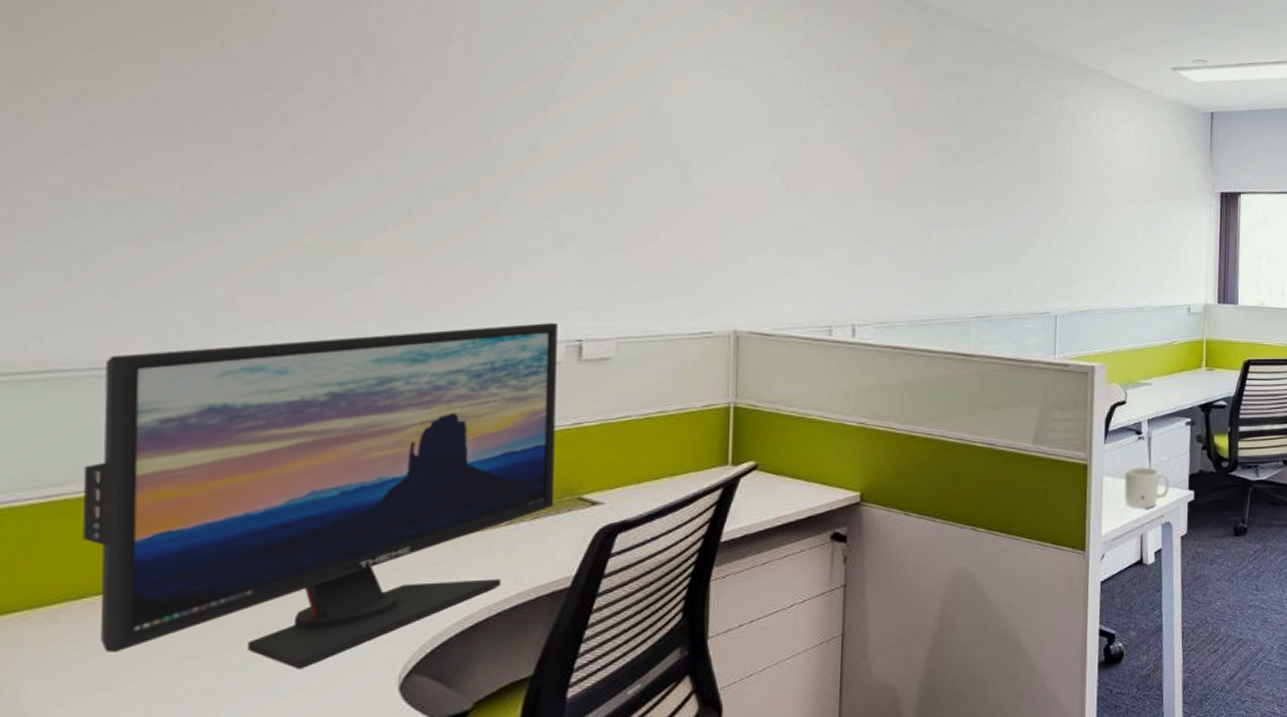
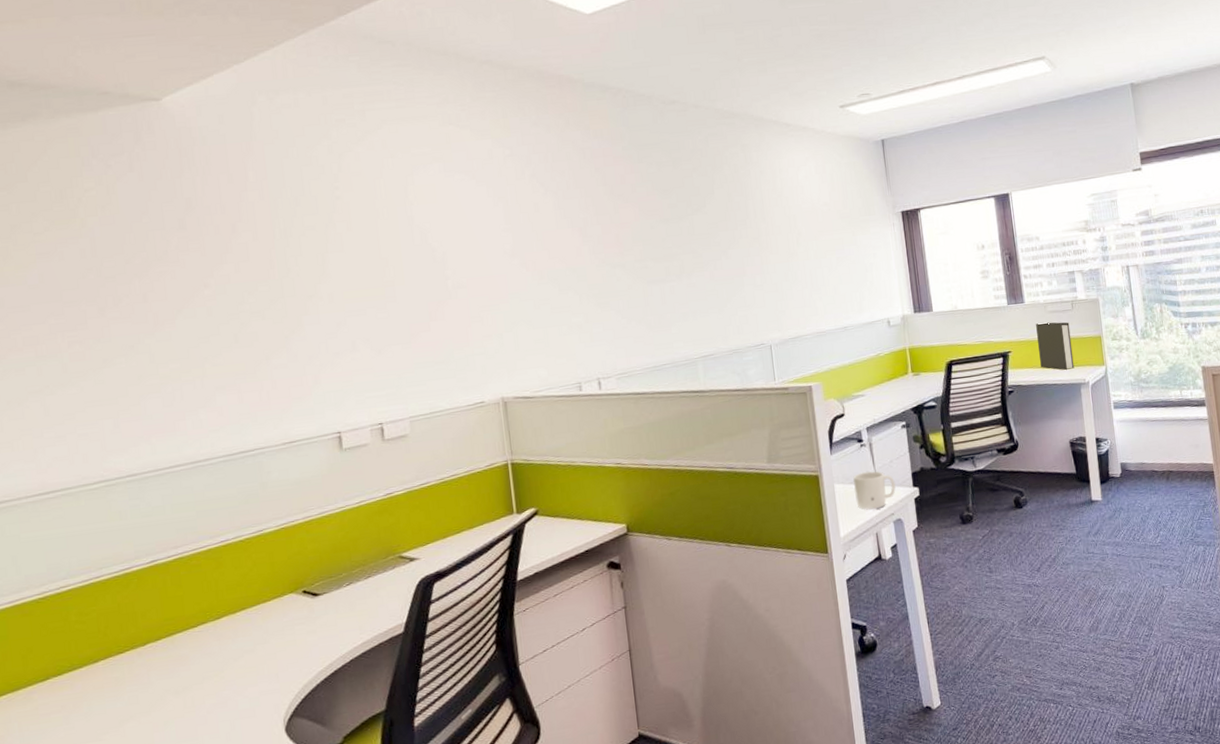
computer monitor: present [83,323,558,670] -> none [33,412,381,722]

